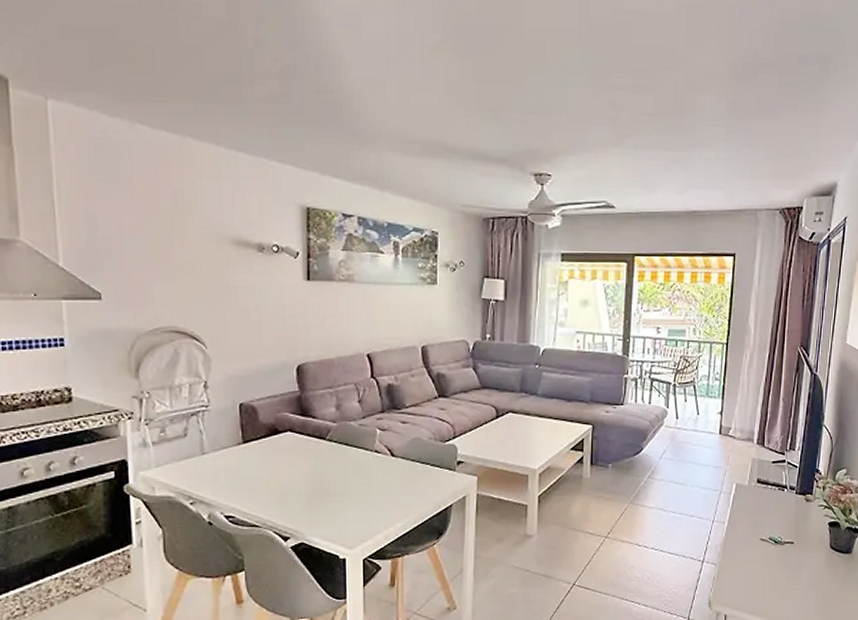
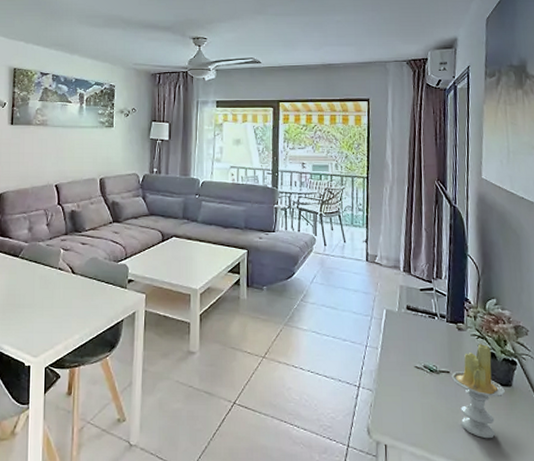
candle: none [795,514,845,604] -> present [451,344,505,439]

